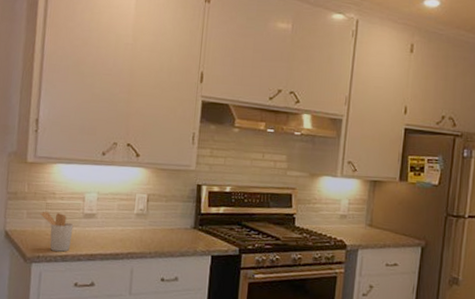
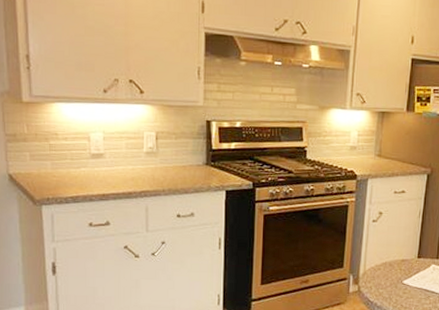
utensil holder: present [40,211,74,252] -> none [44,152,81,193]

